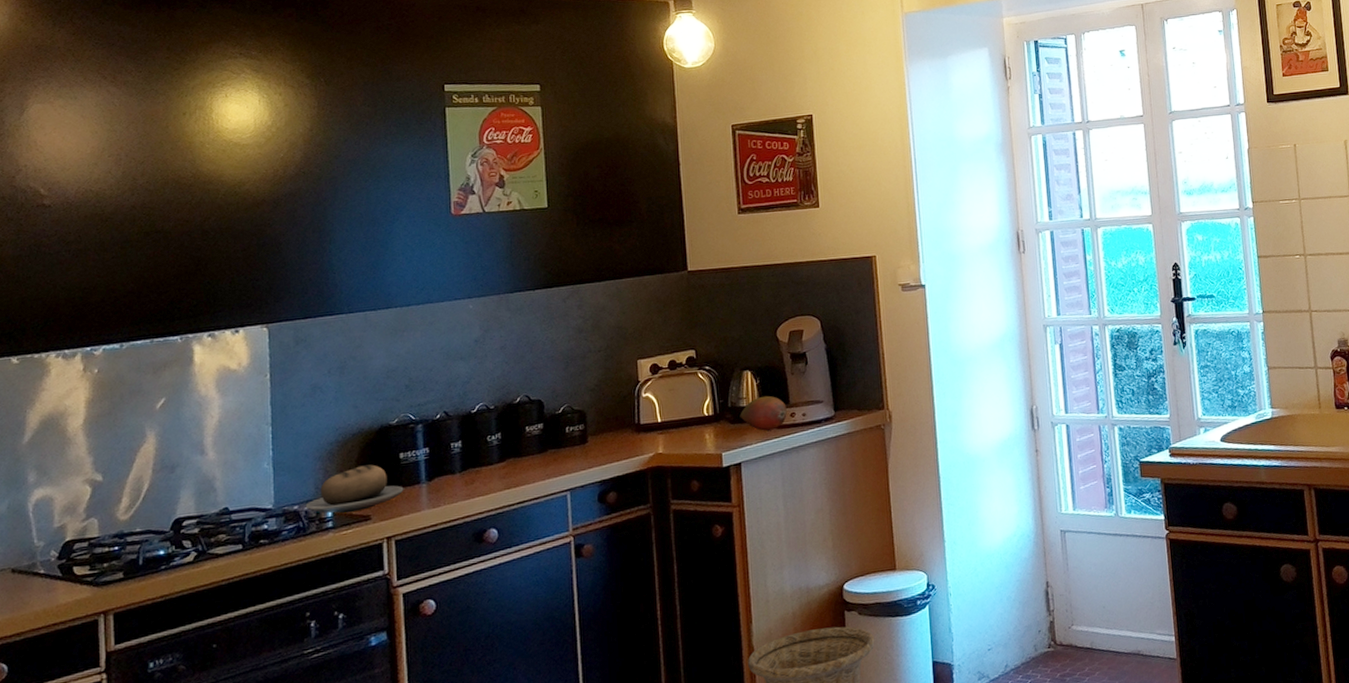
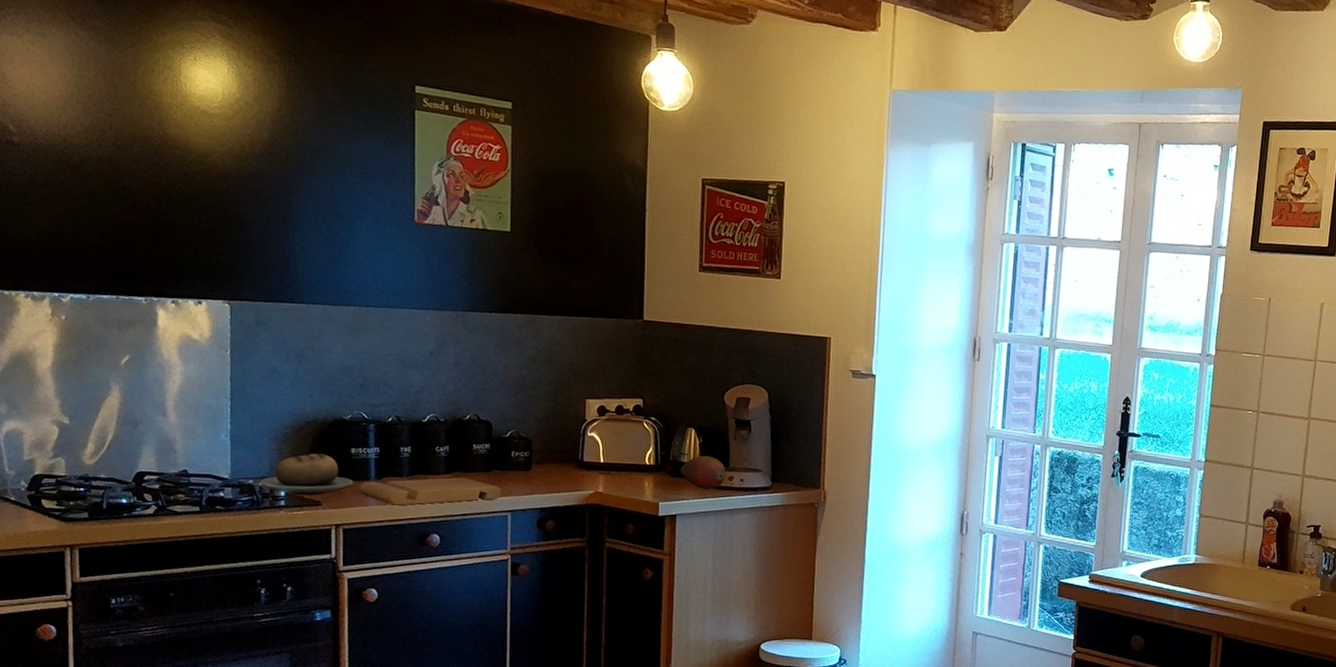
cutting board: none [410,462,559,506] -> present [359,477,502,506]

